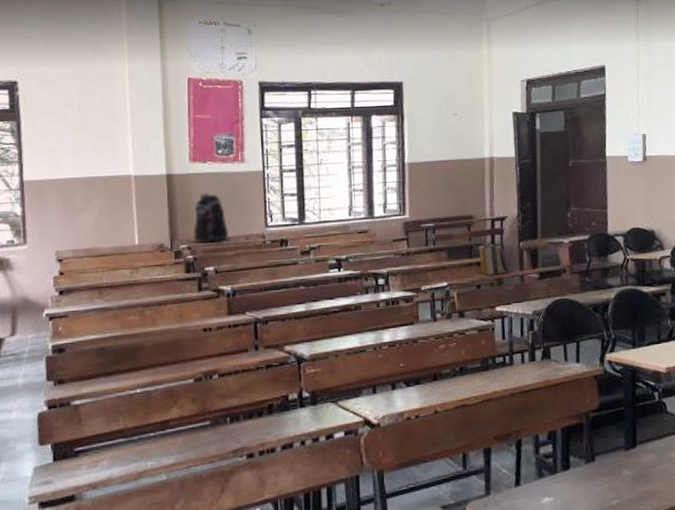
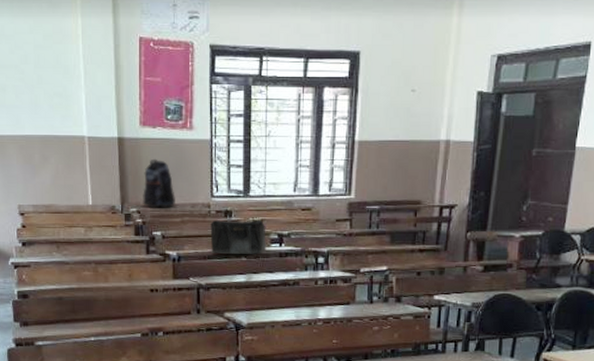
saddlebag: none [266,246,325,285] -> present [210,220,266,254]
books: present [478,244,510,275] -> none [422,232,453,263]

